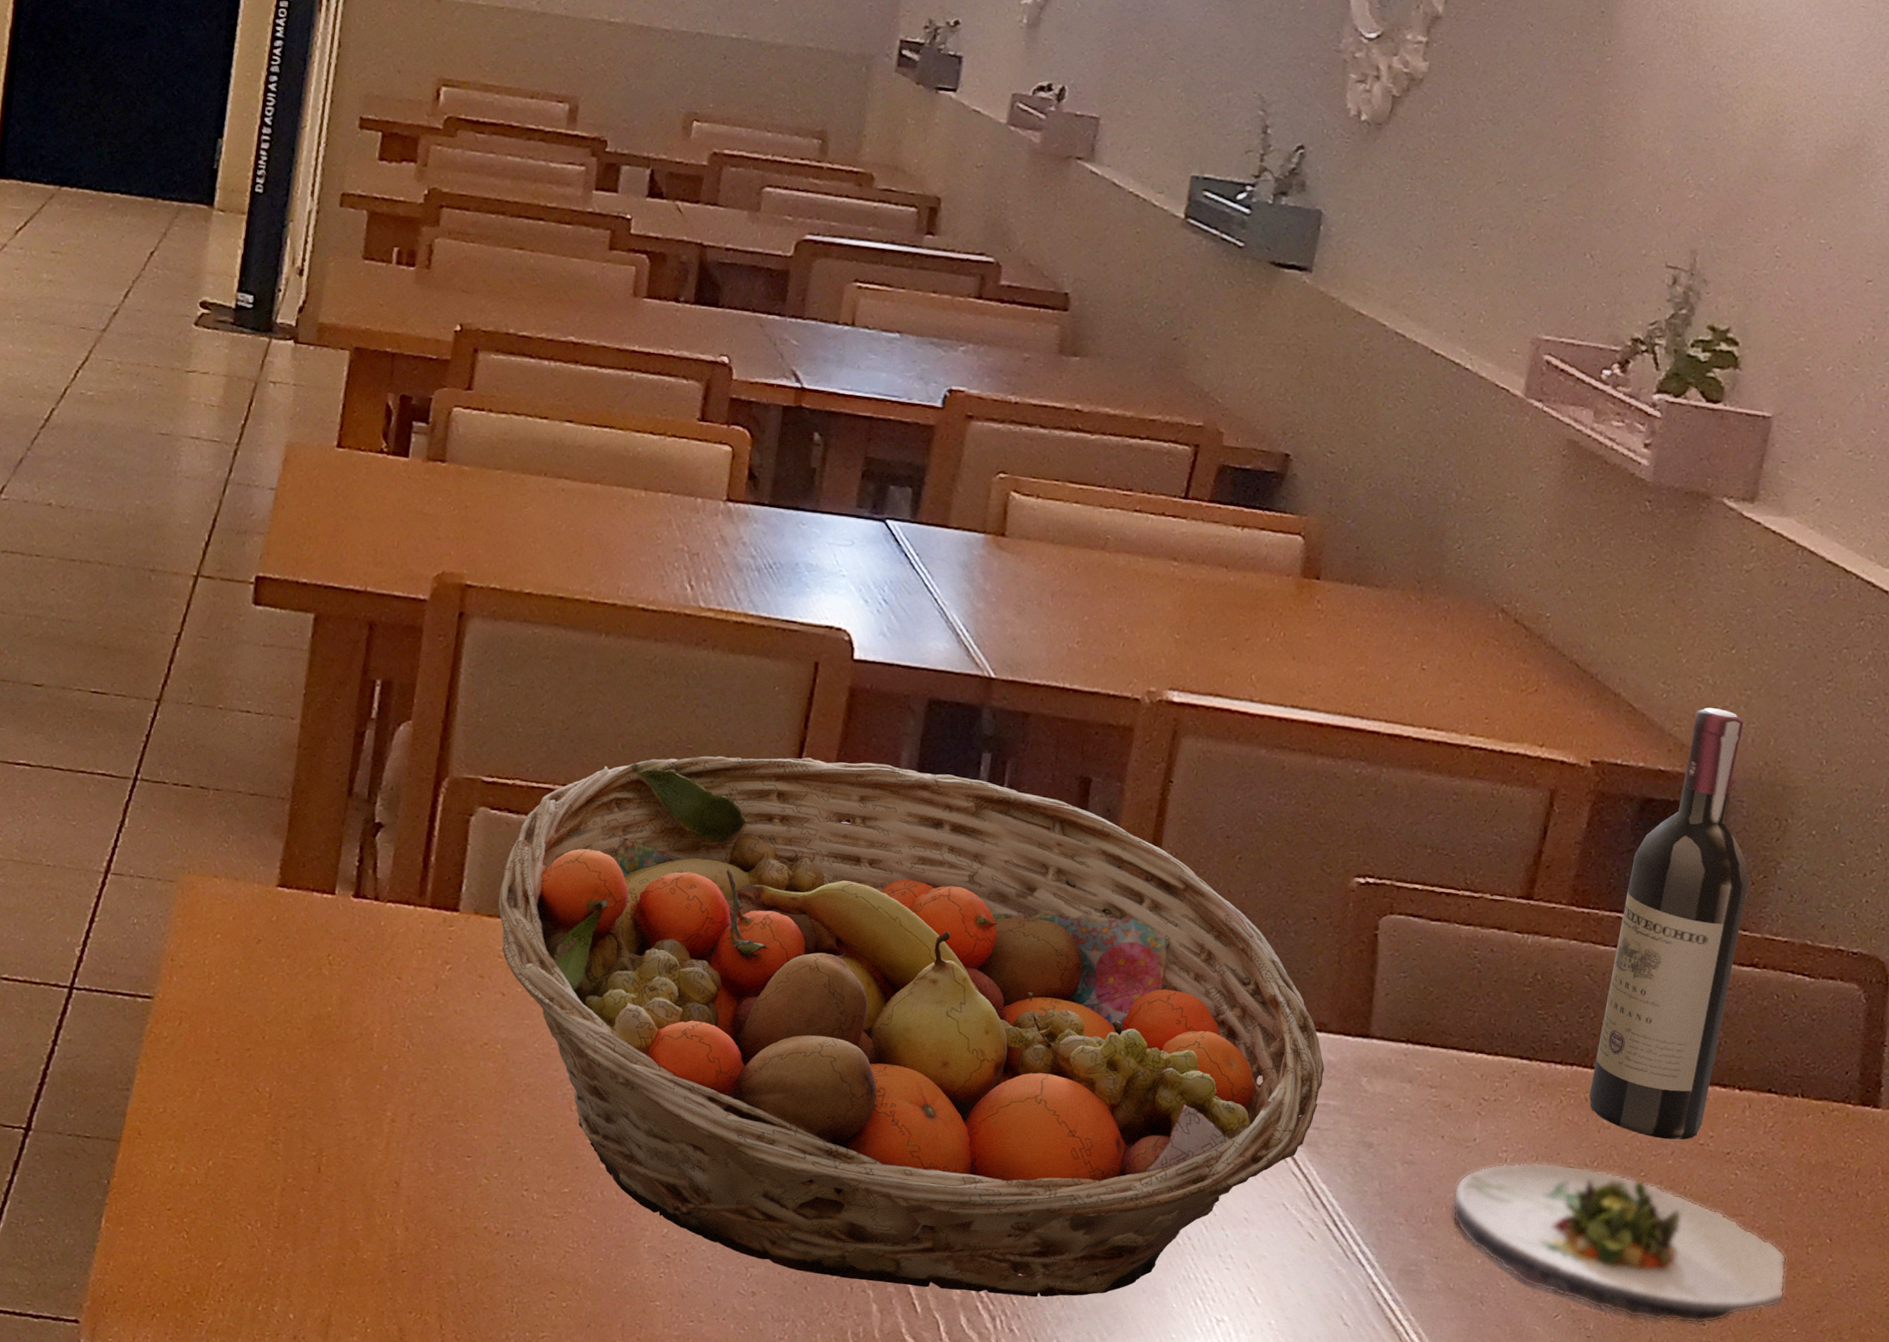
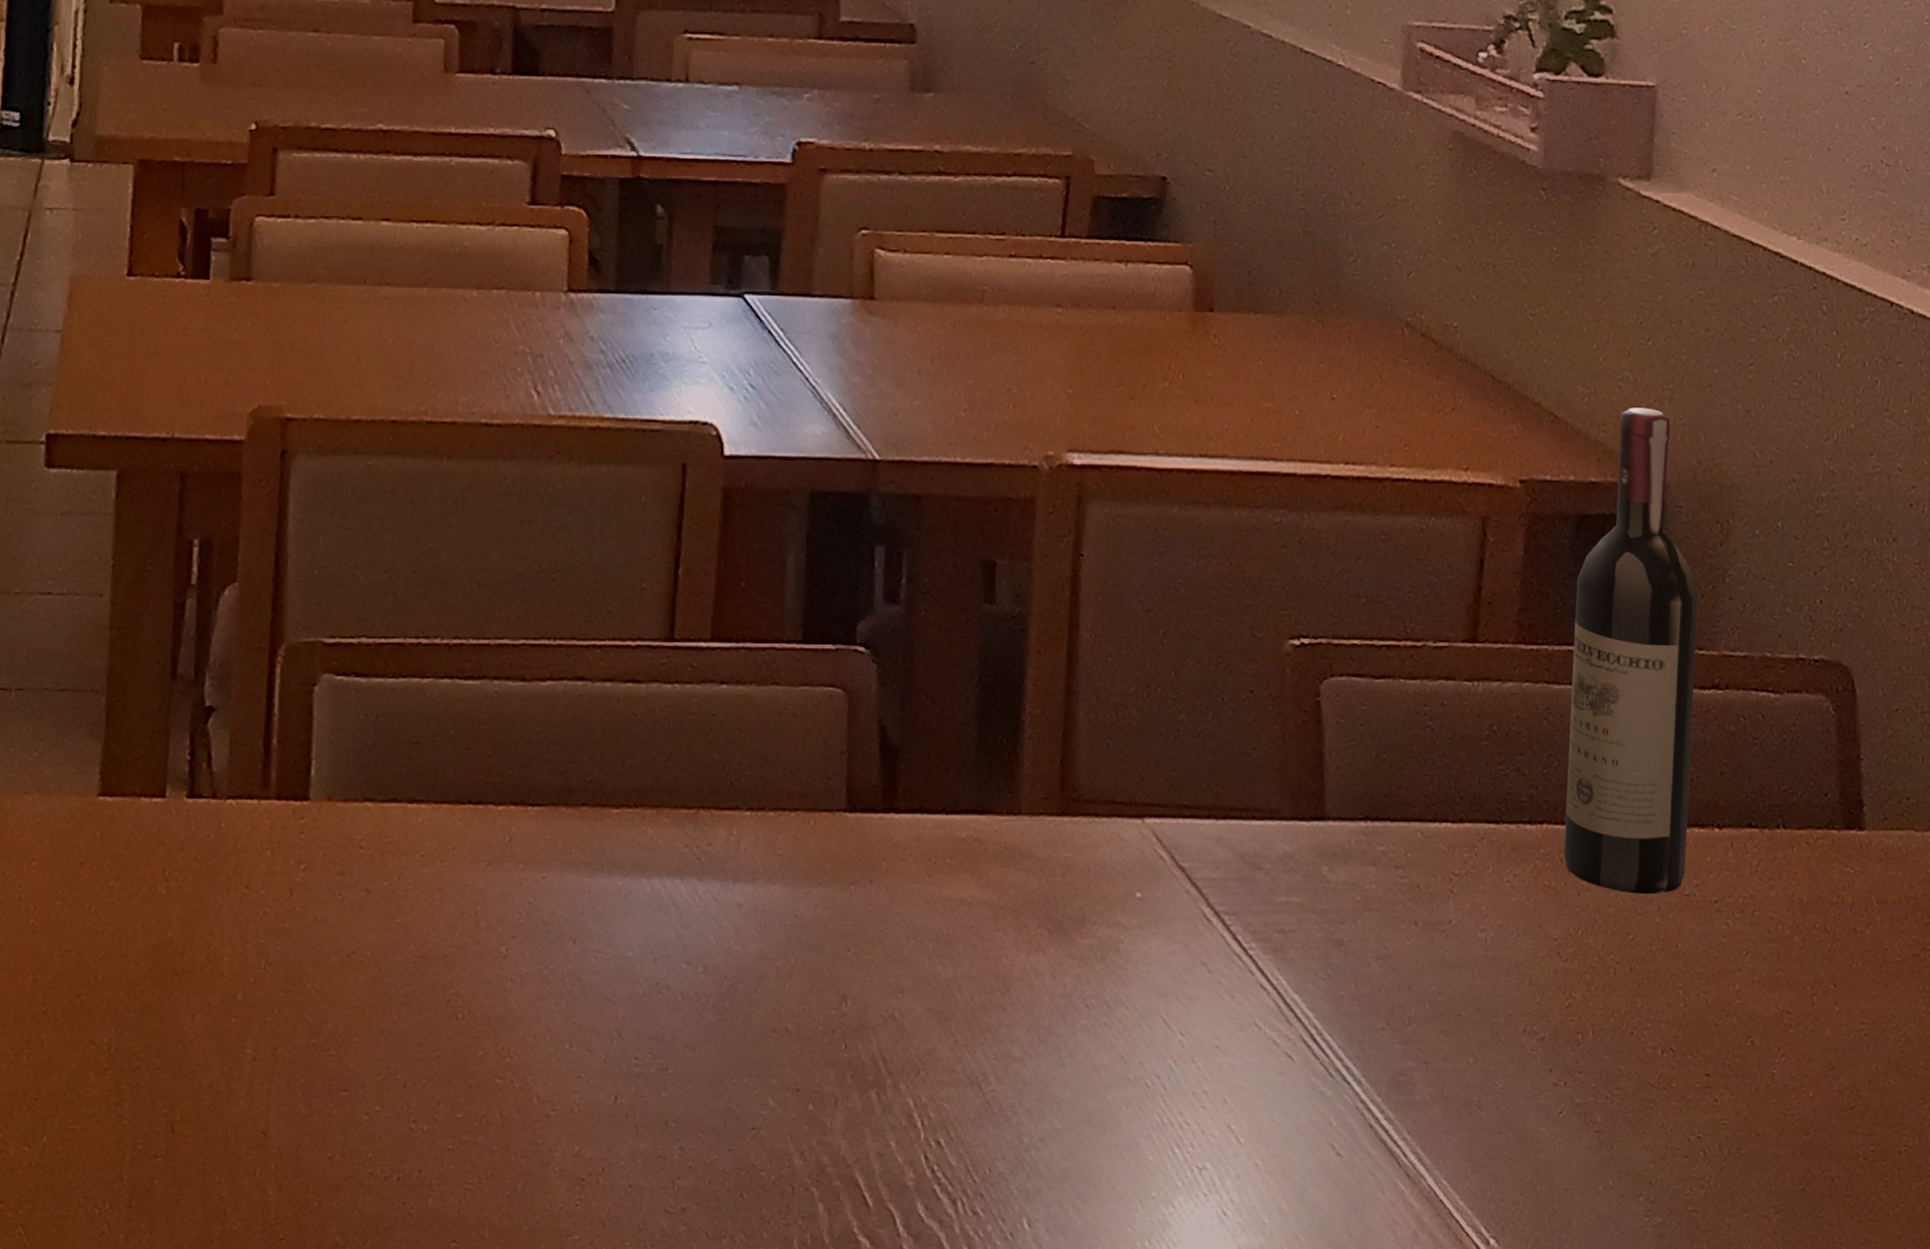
fruit basket: present [498,755,1325,1298] -> none [353,571,1282,1178]
salad plate: present [1452,1162,1787,1324] -> none [1435,937,1795,1104]

